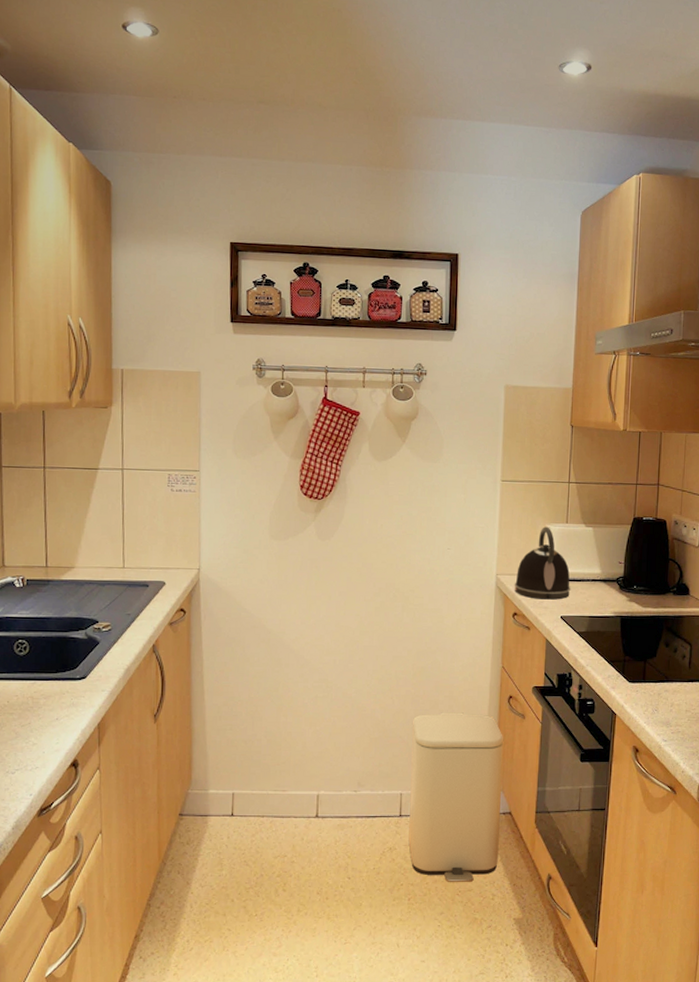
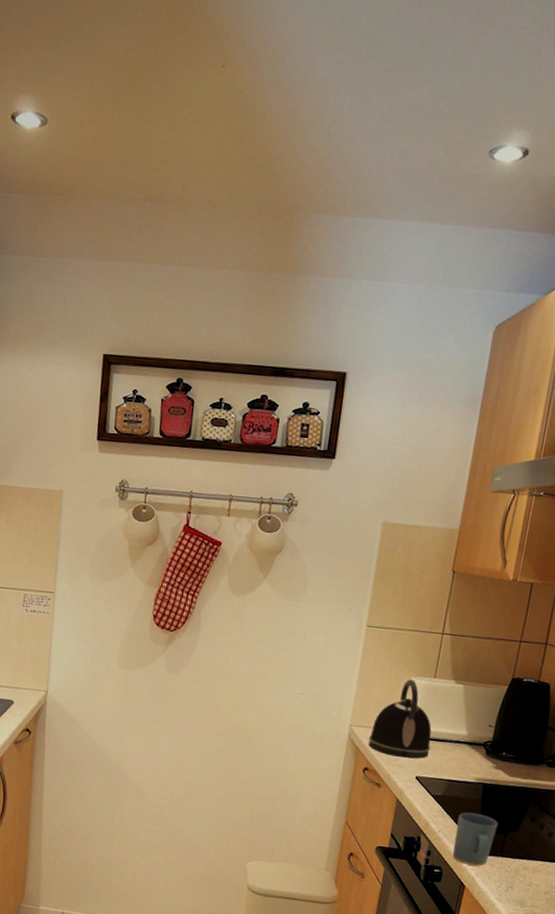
mug: none [601,644,638,694] -> present [452,812,499,866]

